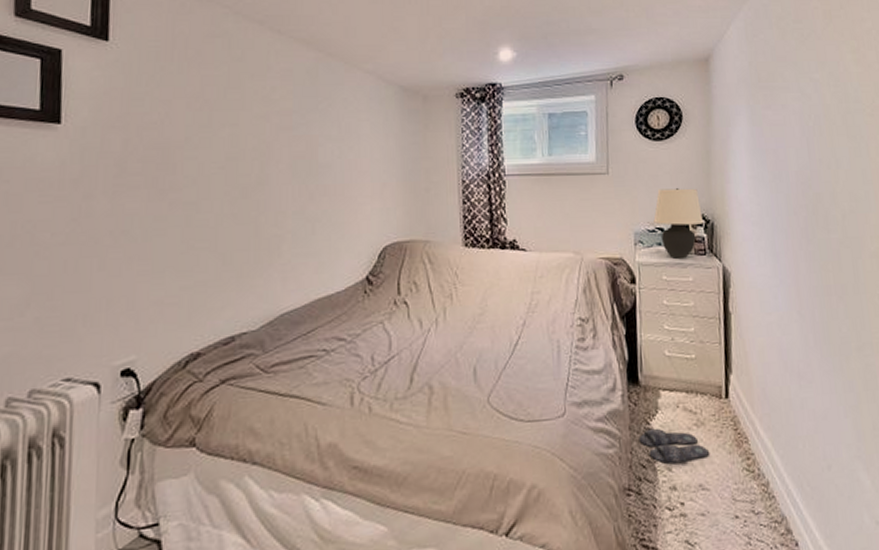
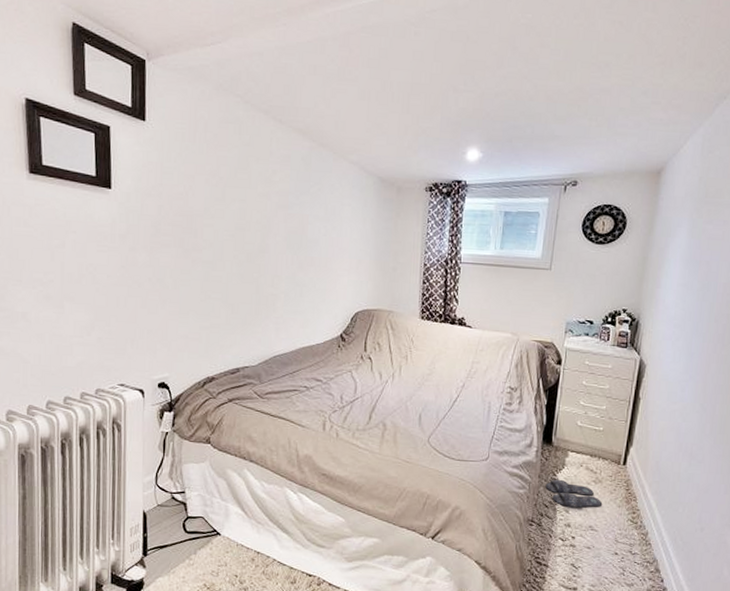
table lamp: present [653,188,703,259] -> none [585,287,630,348]

